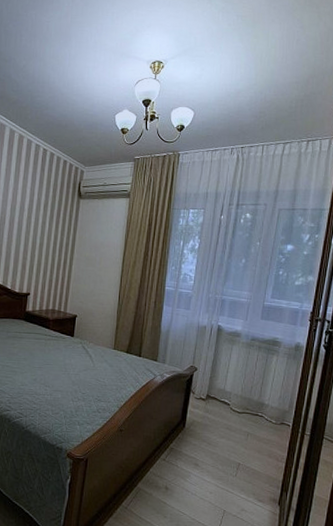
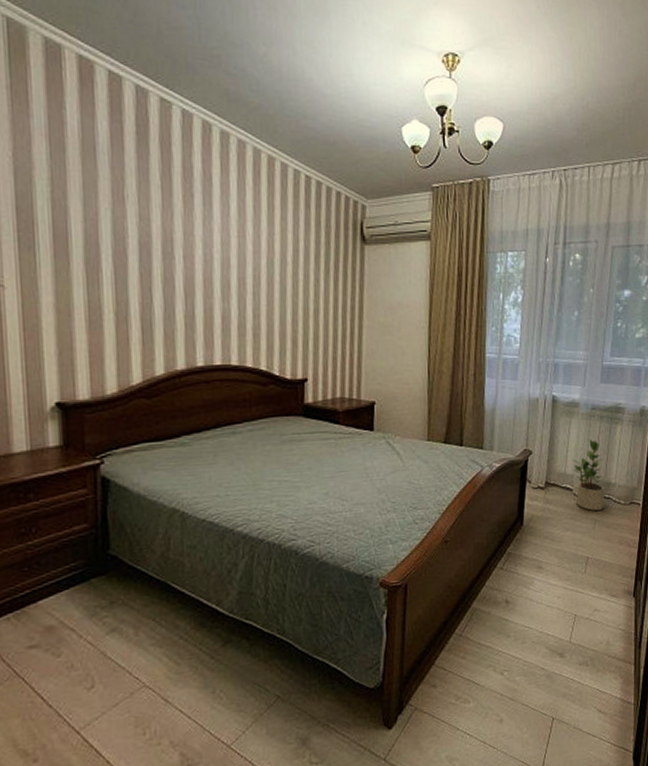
potted plant: none [231,365,258,425] -> present [572,440,605,511]

